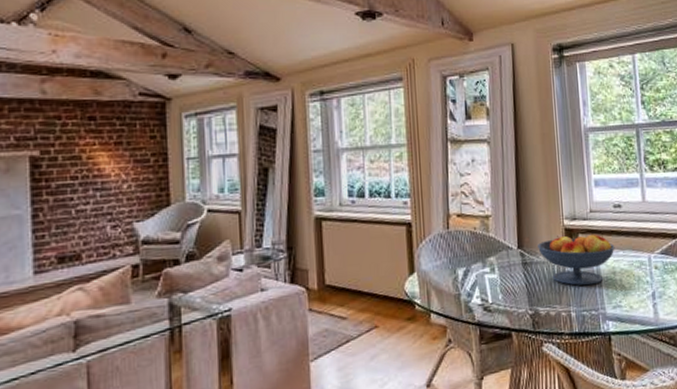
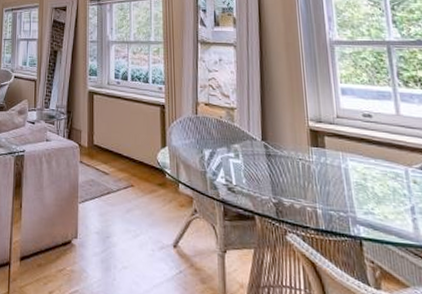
fruit bowl: present [538,233,615,286] -> none [282,135,366,187]

